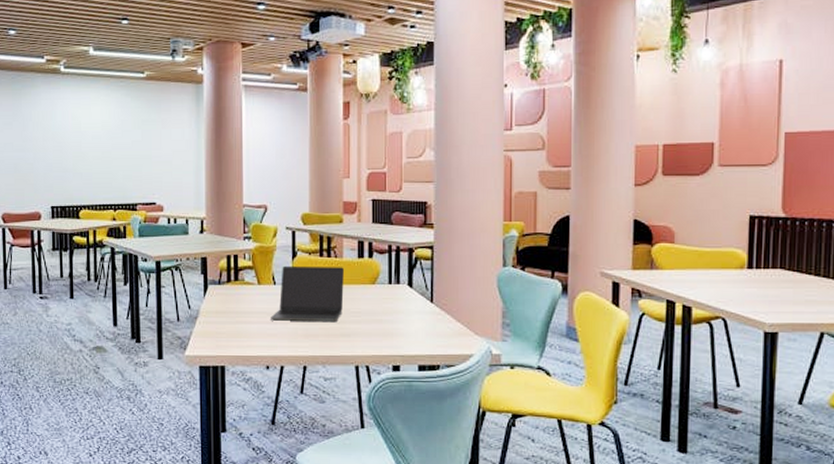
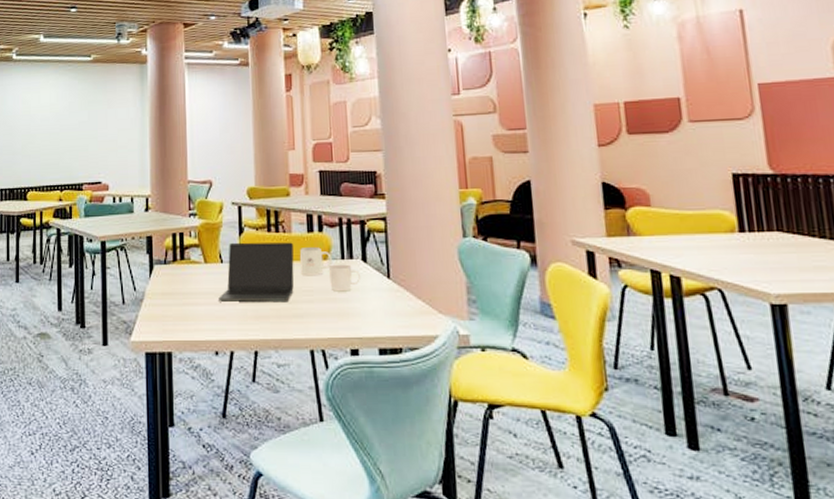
mug: none [349,272,380,299] -> present [299,247,332,276]
mug: none [376,288,405,314] -> present [328,264,360,292]

